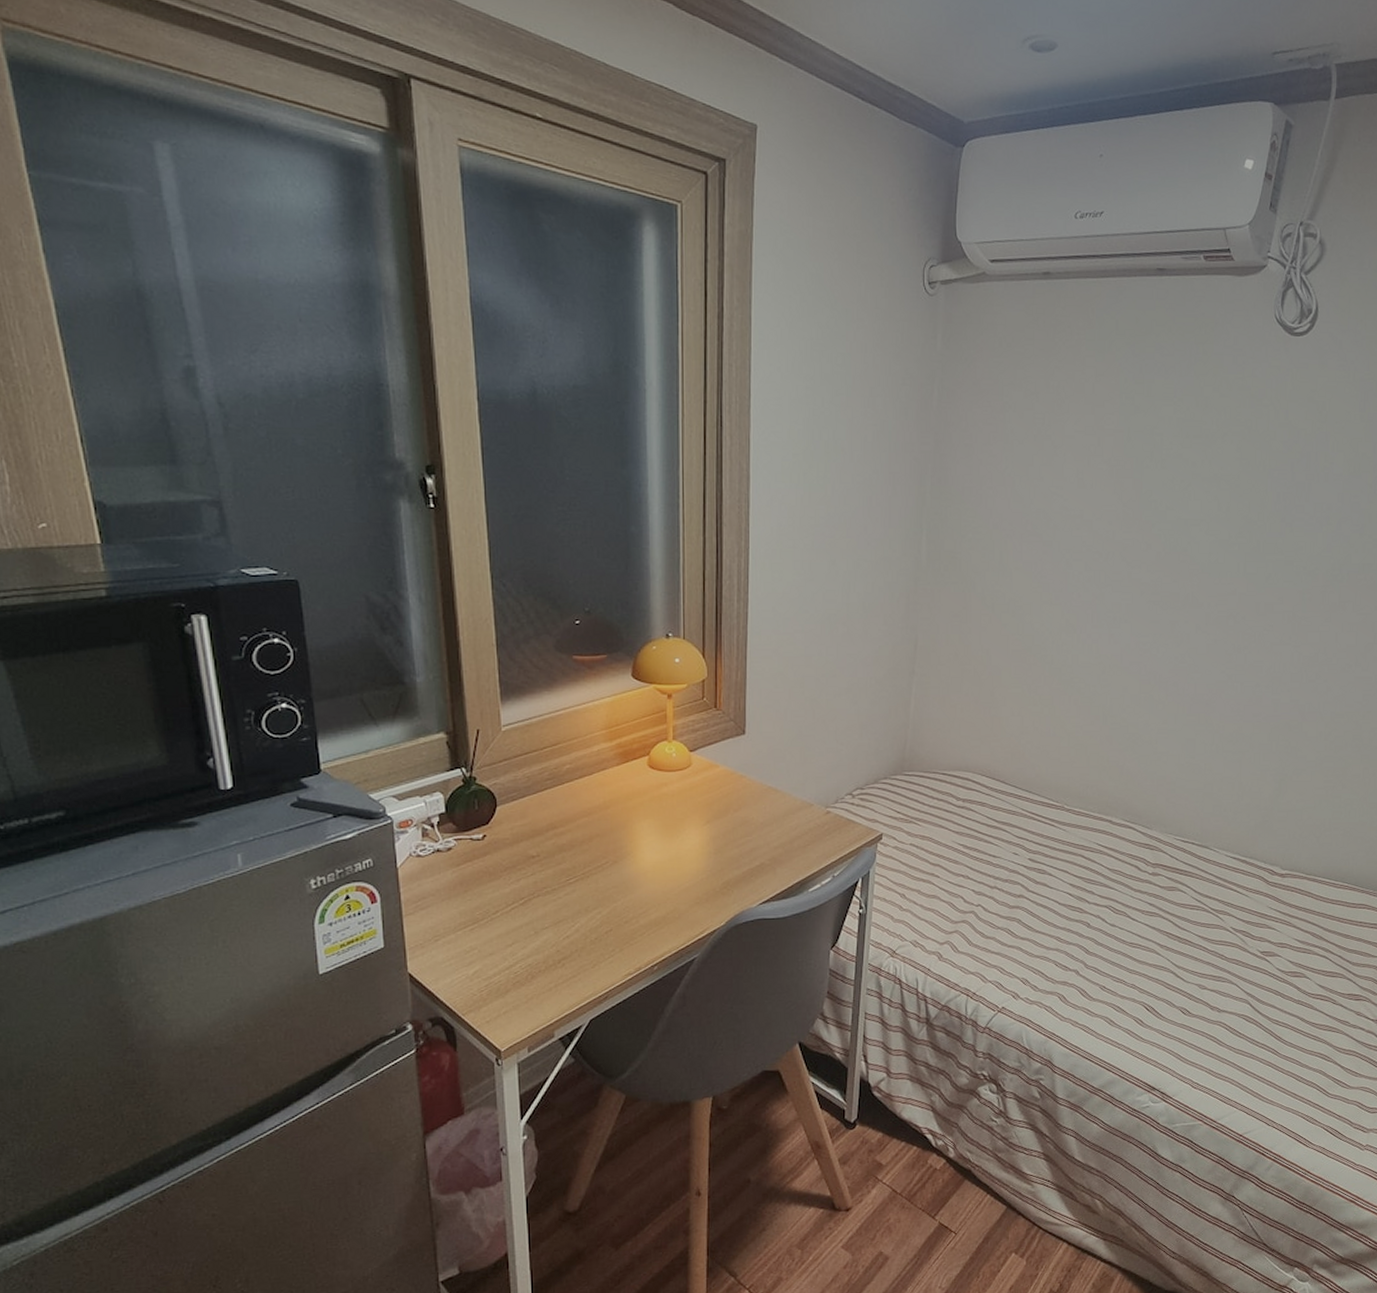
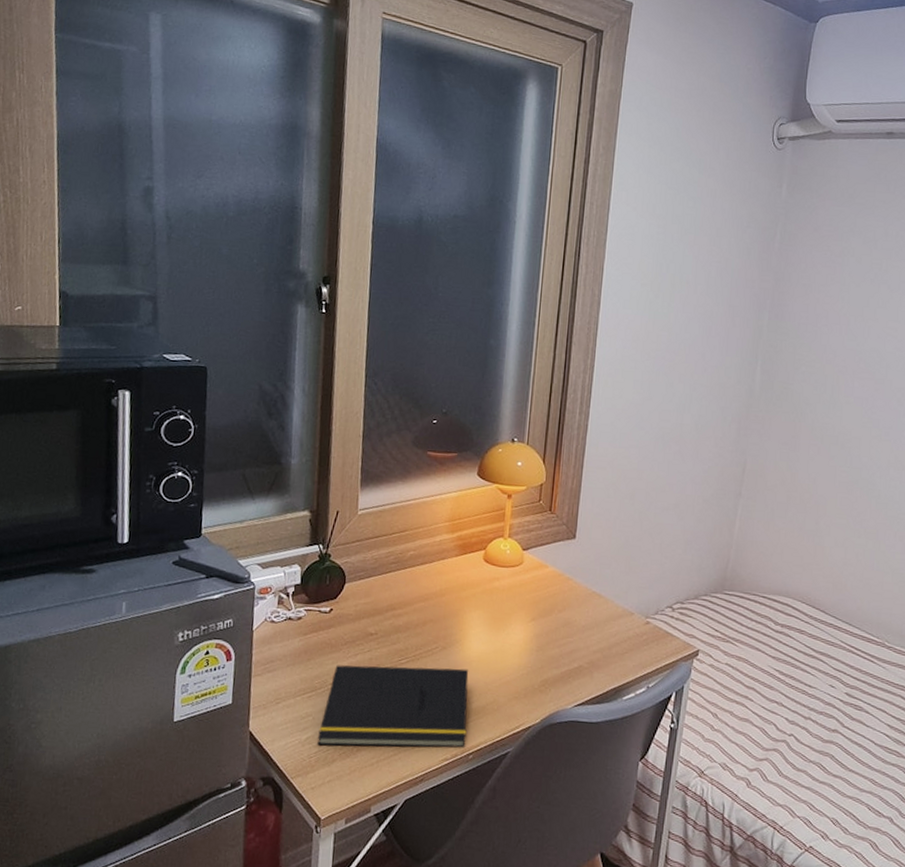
notepad: none [487,881,649,978] -> present [317,665,469,748]

